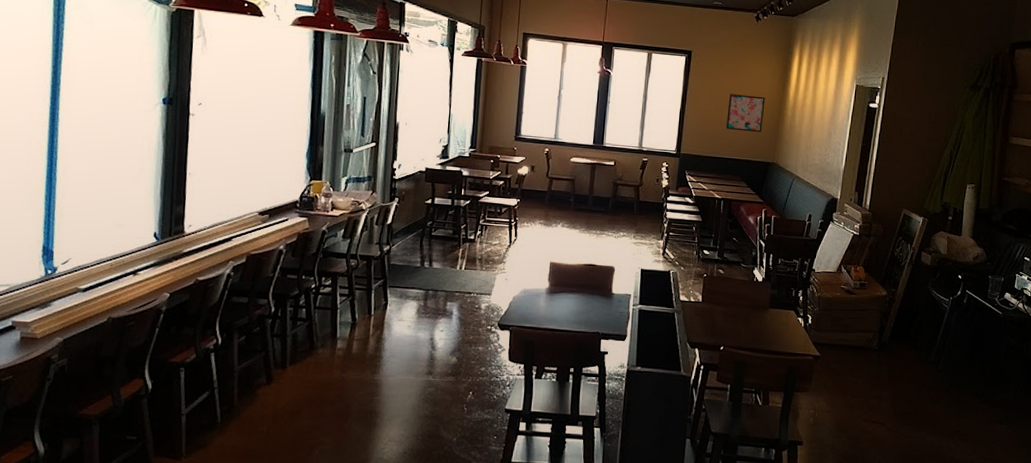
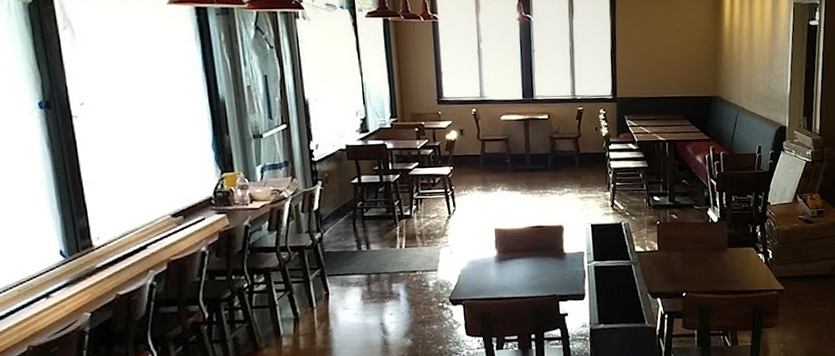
wall art: present [726,94,765,133] -> none [661,26,700,66]

